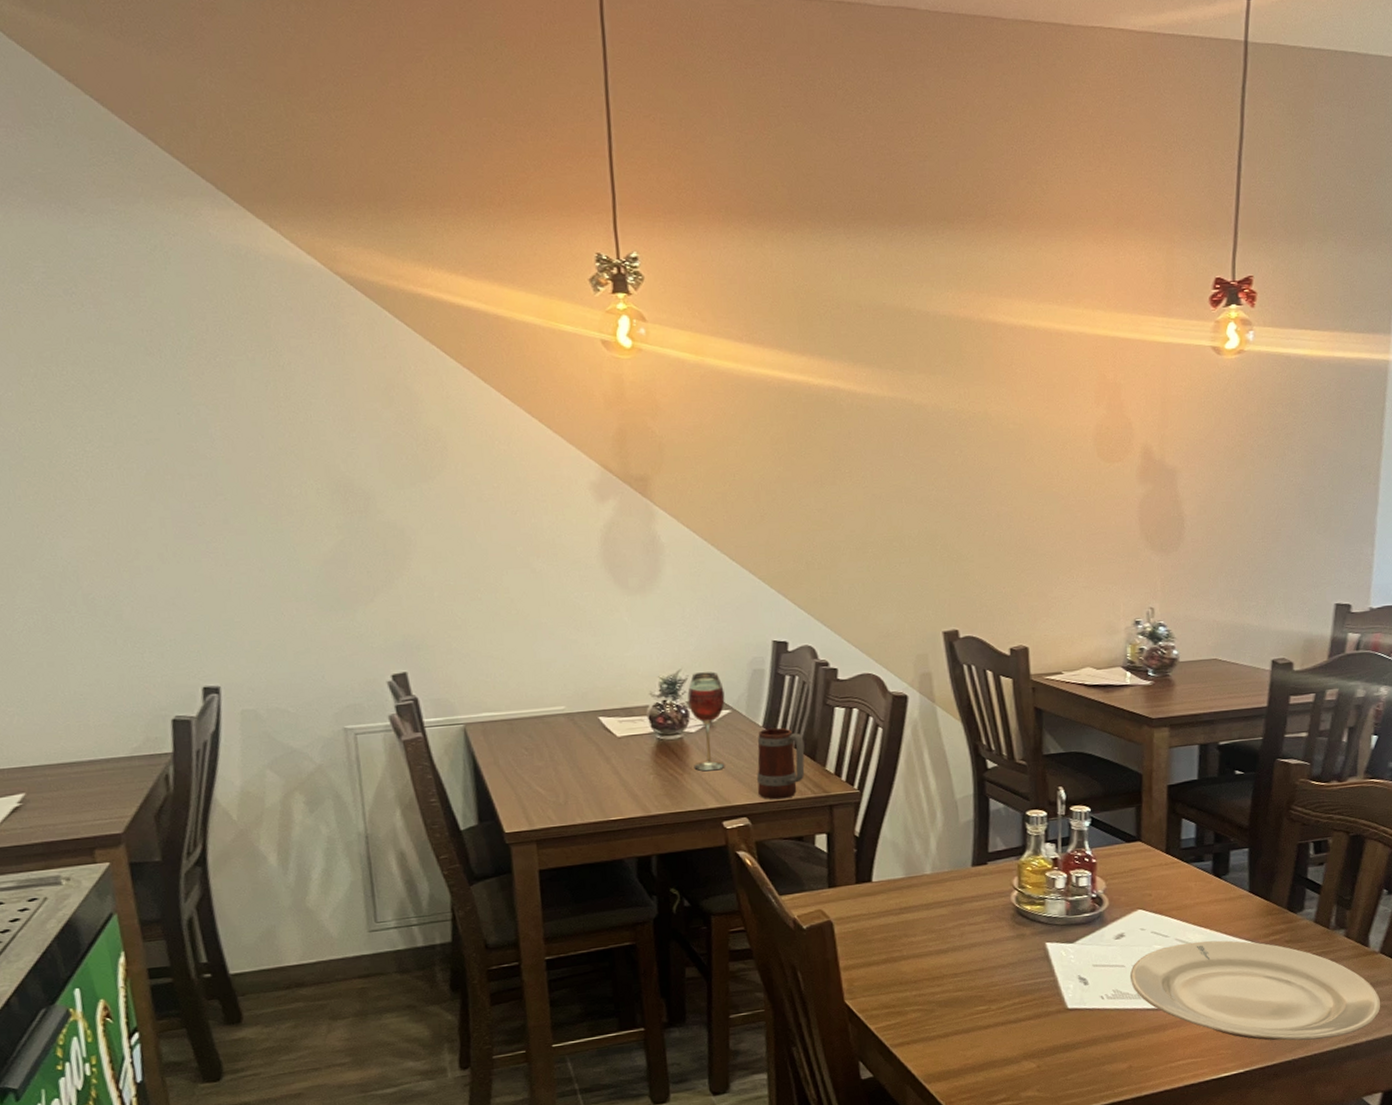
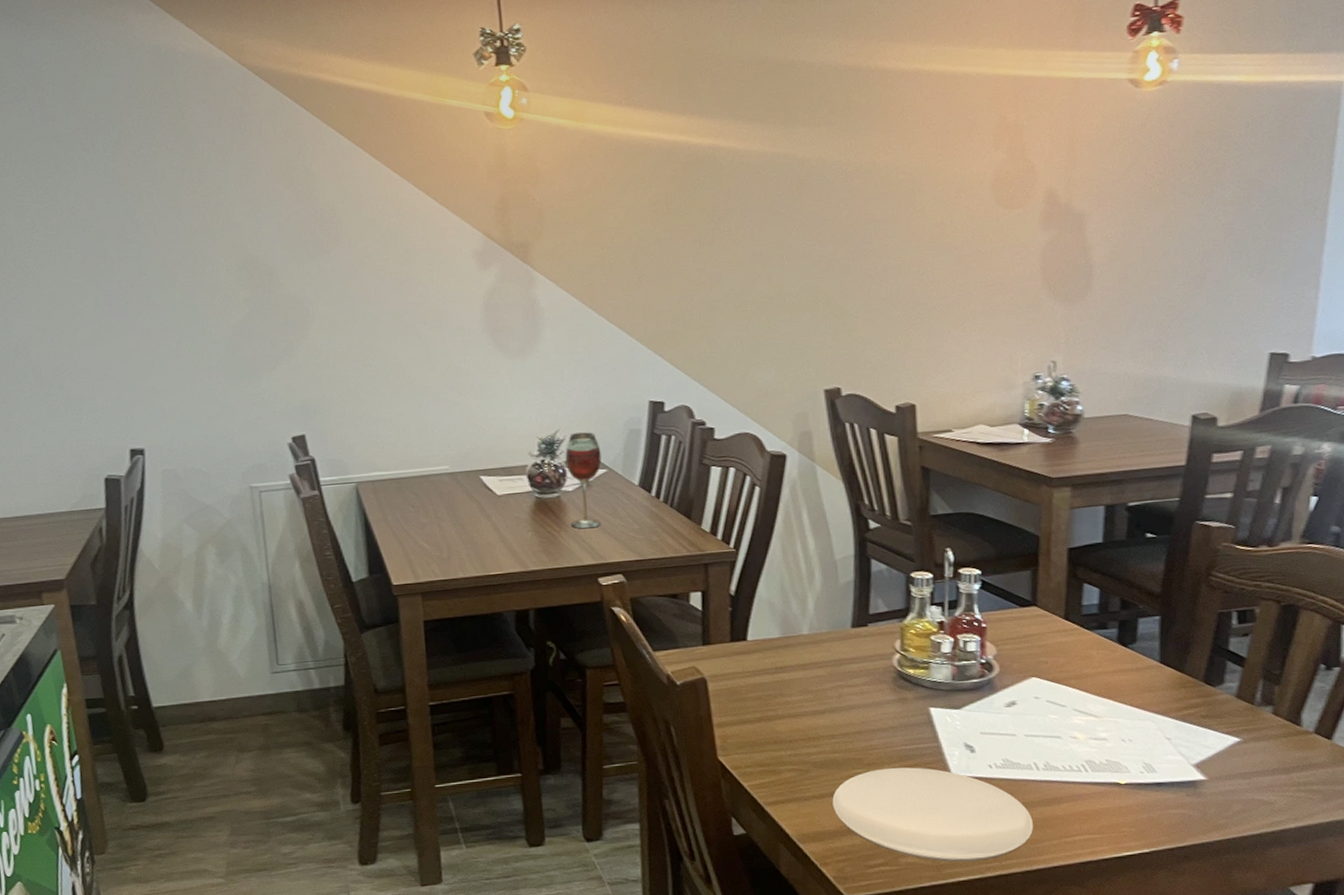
beer mug: present [757,727,805,800] -> none [632,486,680,557]
plate: none [956,1001,1142,1094] -> present [832,767,1033,863]
plate: present [1129,940,1381,1041] -> none [1021,712,1314,823]

